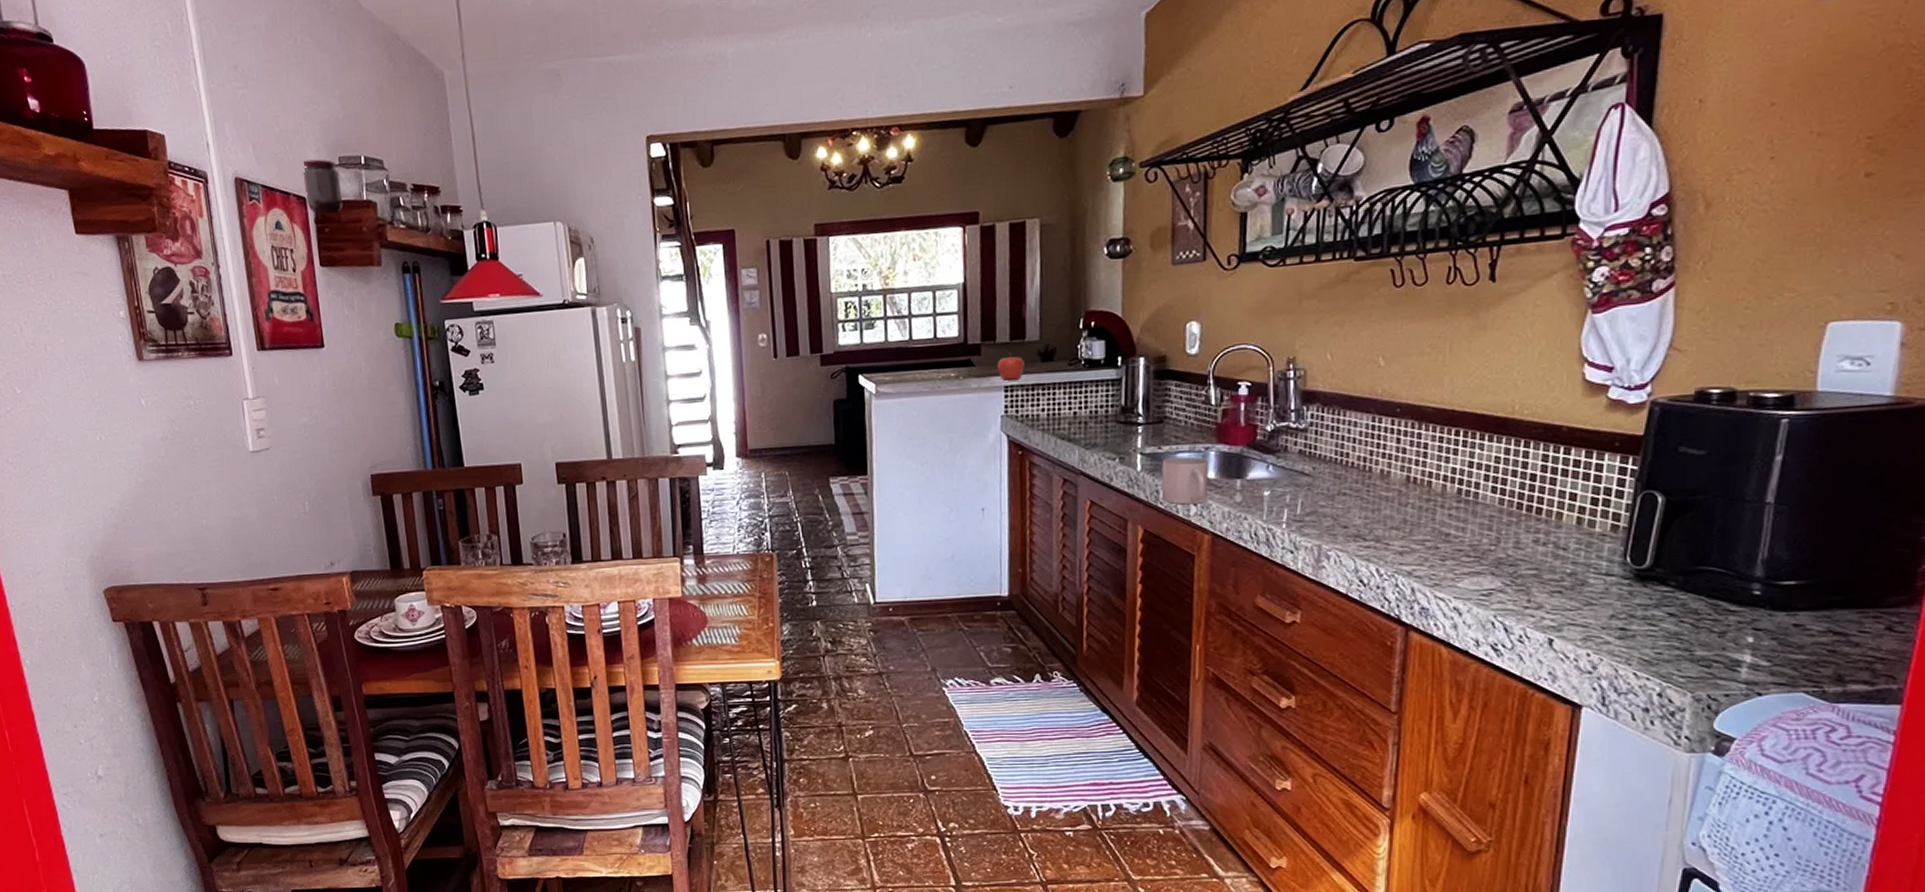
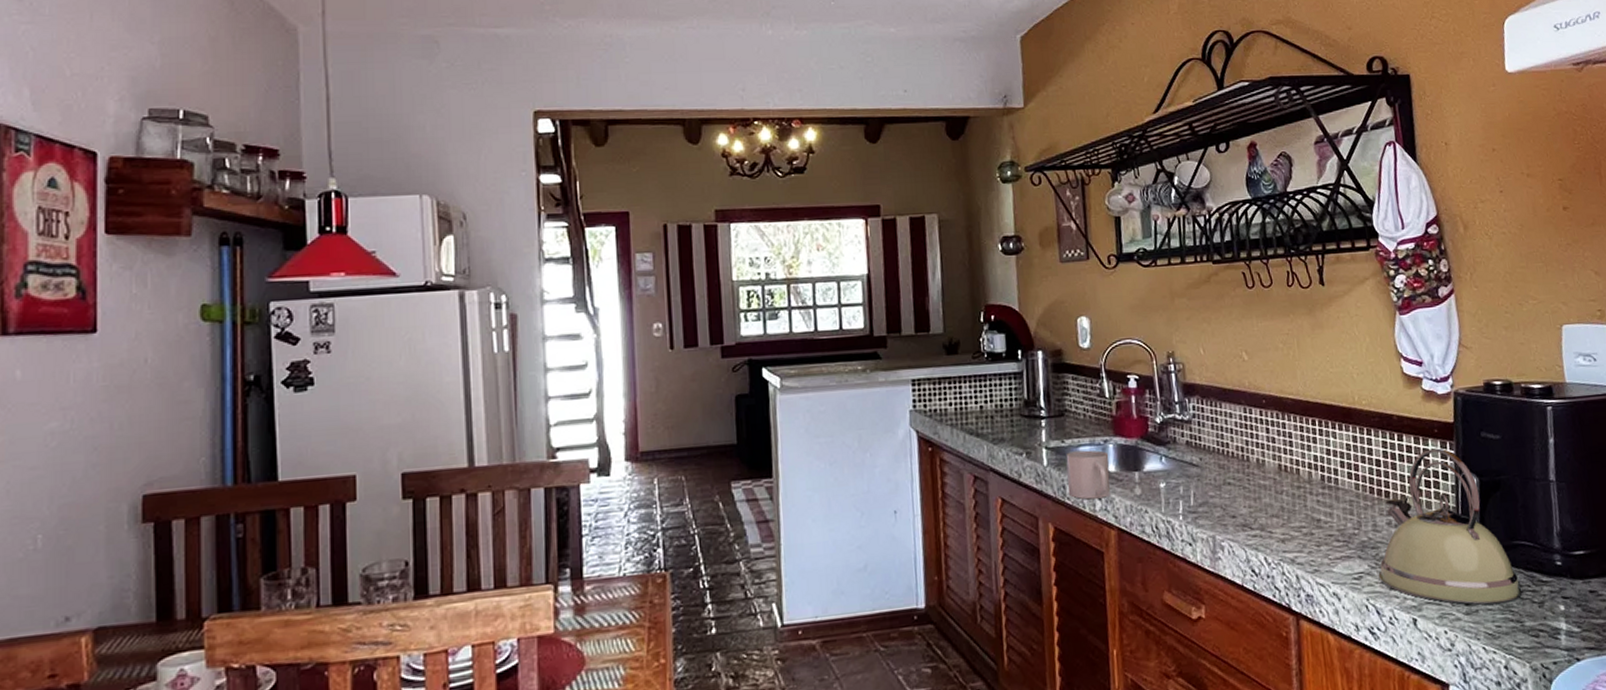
jar: present [302,159,343,214] -> none [96,109,148,173]
fruit: present [996,353,1025,381] -> none [903,345,931,374]
kettle: none [1513,463,1699,631] -> present [1378,448,1522,606]

